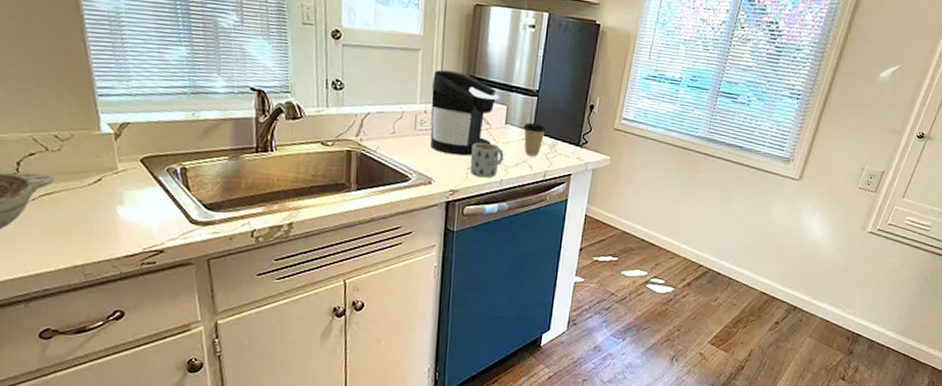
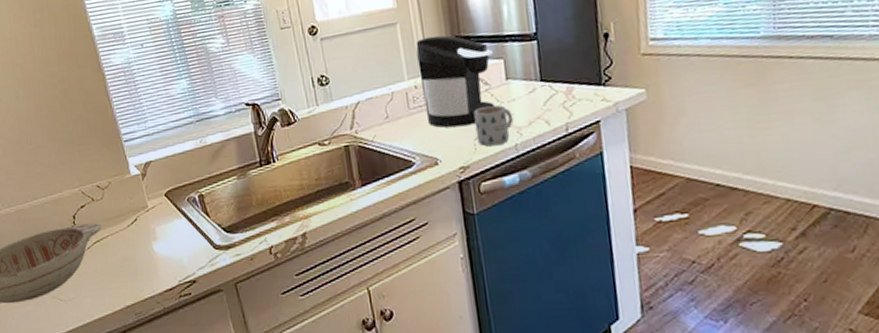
coffee cup: present [523,122,547,157] -> none [528,69,558,110]

